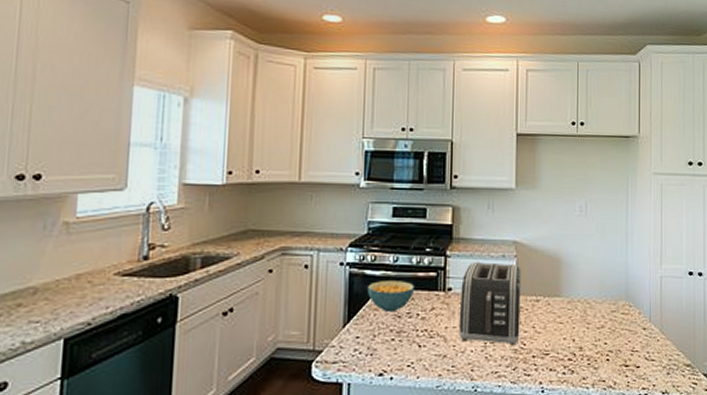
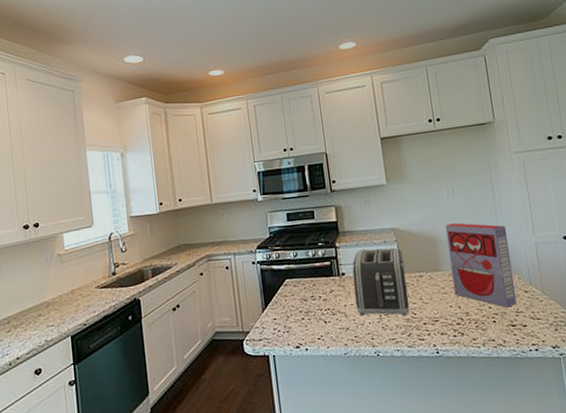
cereal bowl: present [368,281,415,313] -> none [277,271,315,298]
cereal box: none [570,244,635,345] -> present [445,223,517,308]

